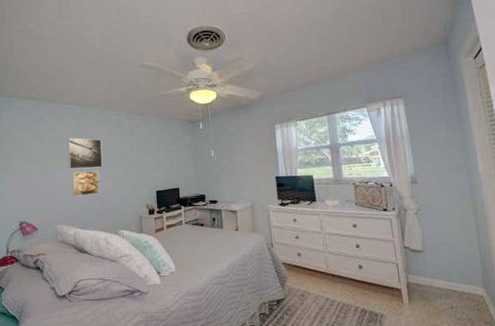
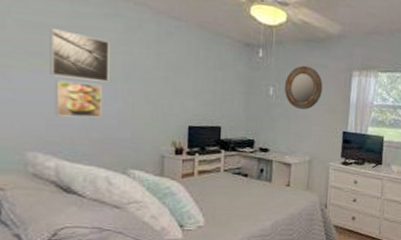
home mirror: none [222,128,253,164] -> present [284,65,323,110]

